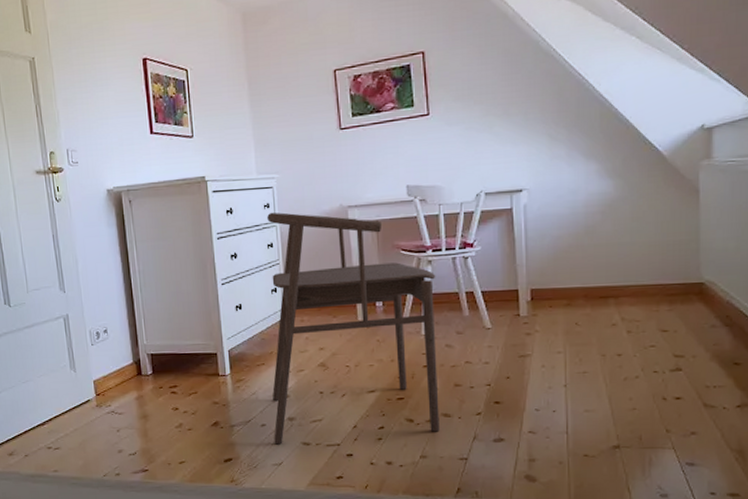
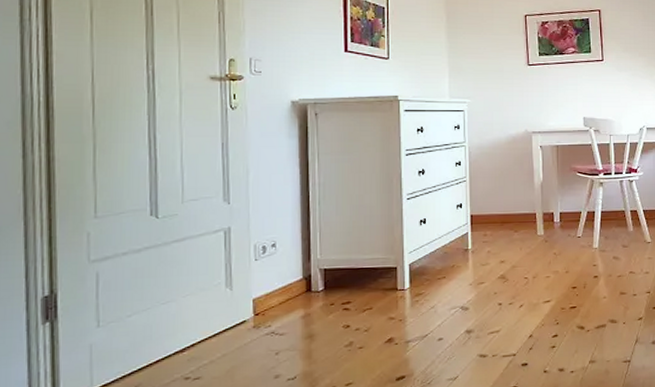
armchair: present [267,212,440,445] -> none [450,133,607,359]

